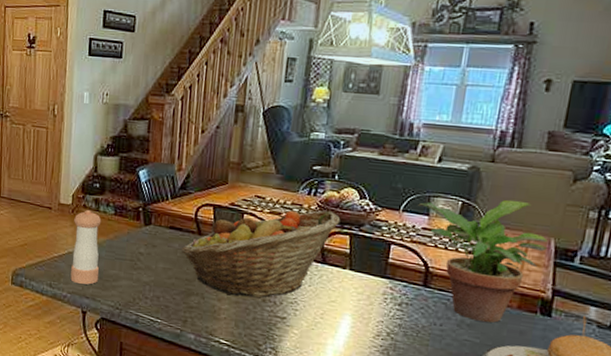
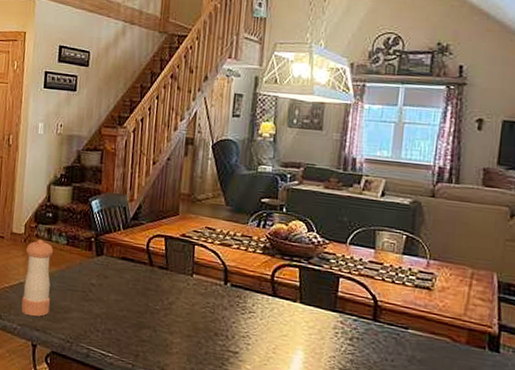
fruit basket: present [181,210,341,297] -> none [133,242,290,331]
potted plant: present [418,199,548,323] -> none [364,233,491,359]

